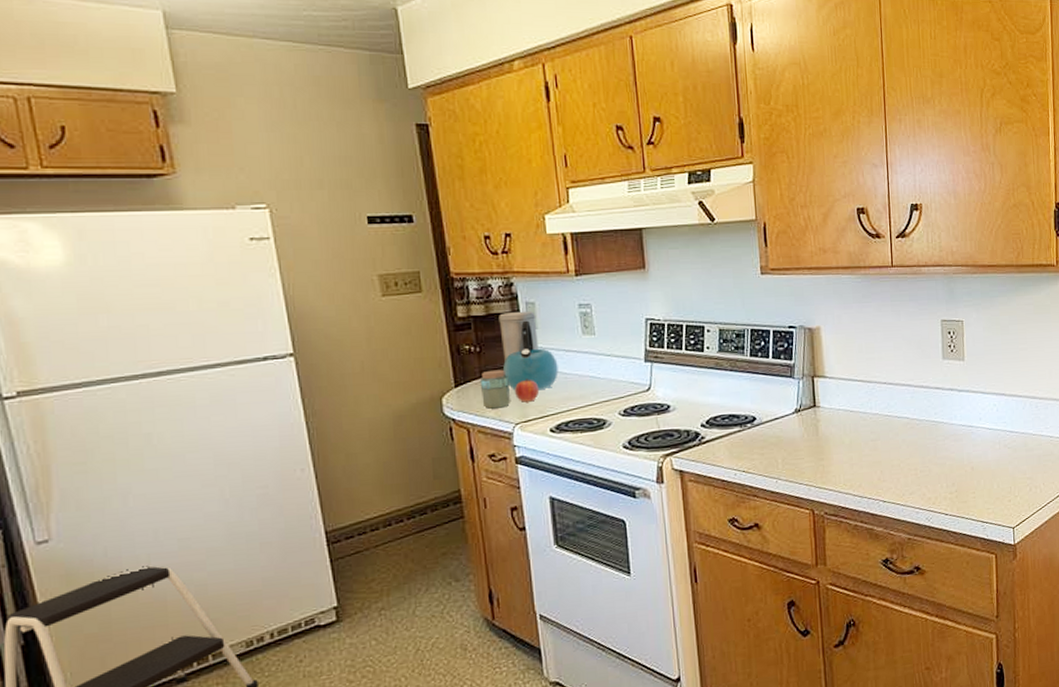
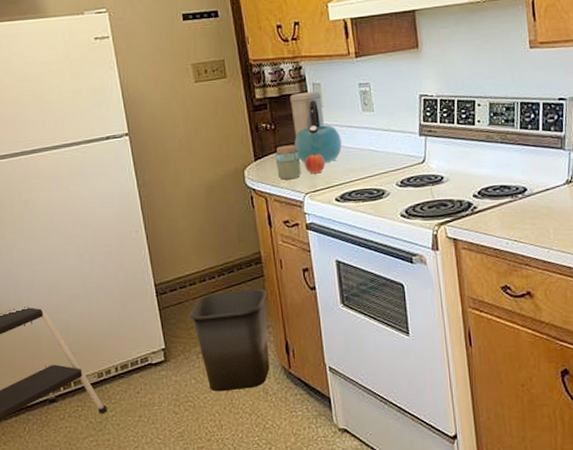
waste bin: none [369,531,469,653] -> present [189,288,270,392]

